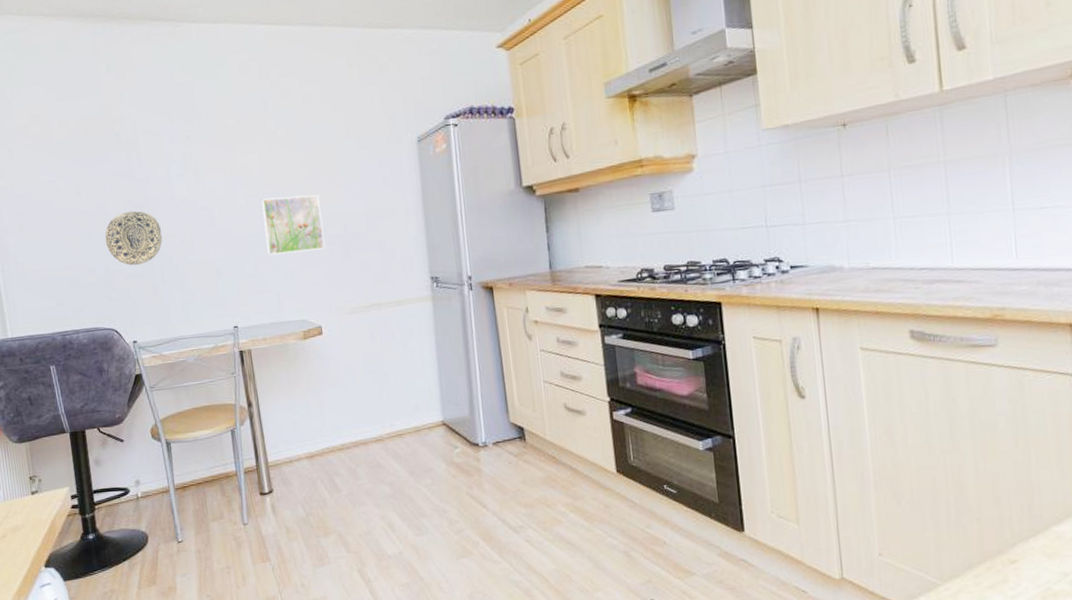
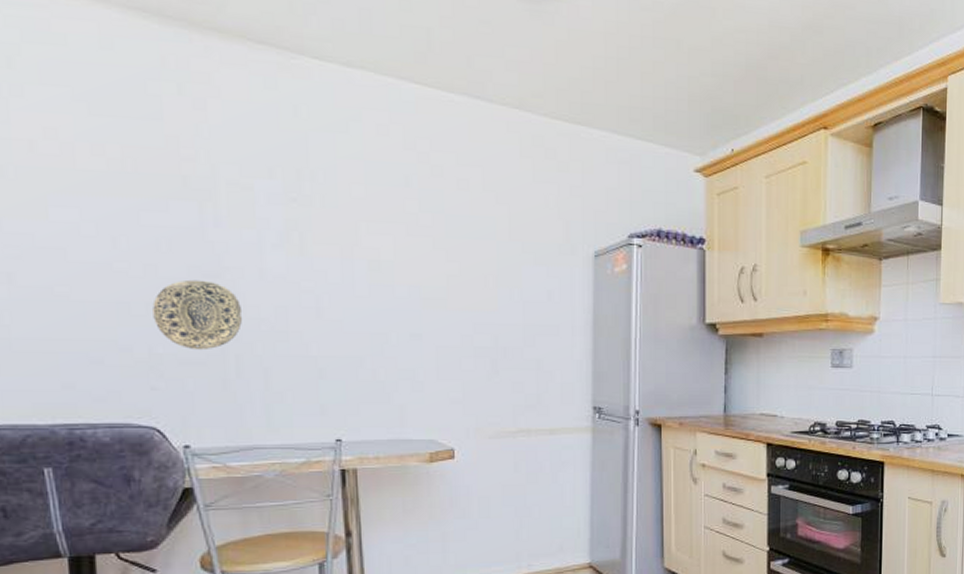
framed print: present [261,195,326,255] -> none [390,292,469,361]

